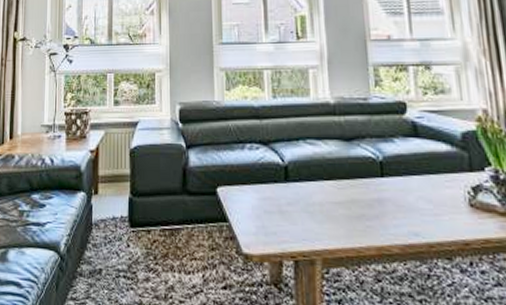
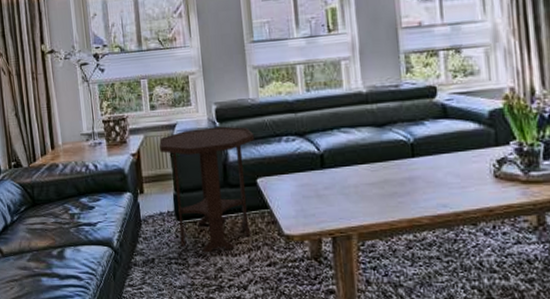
side table: none [119,128,217,268] -> present [159,126,255,253]

